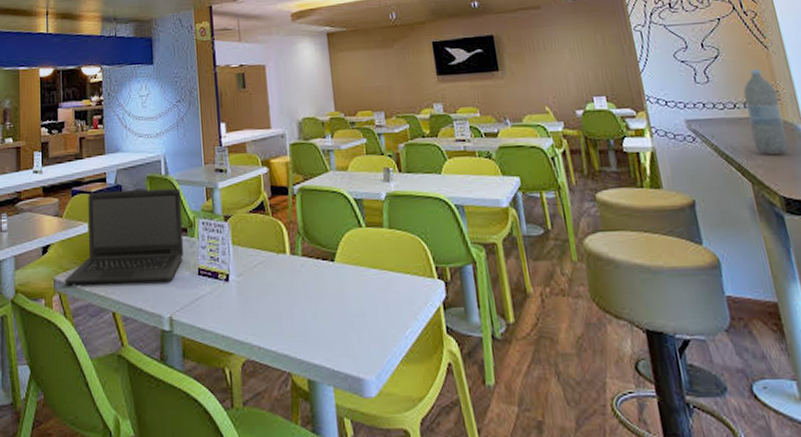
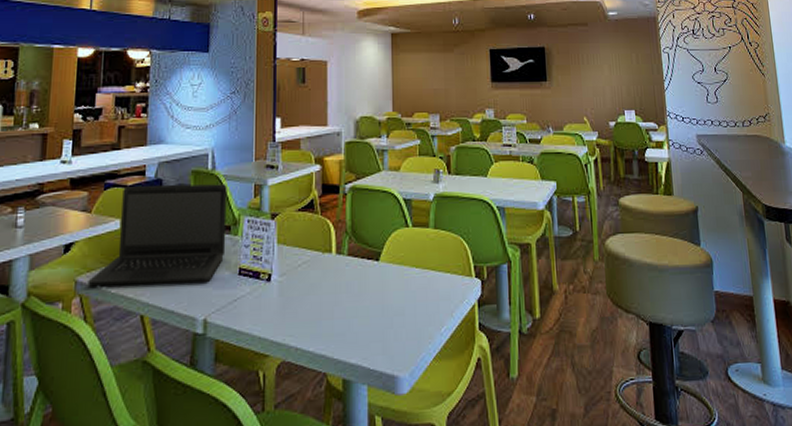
water bottle: present [743,69,789,155] -> none [743,93,772,169]

